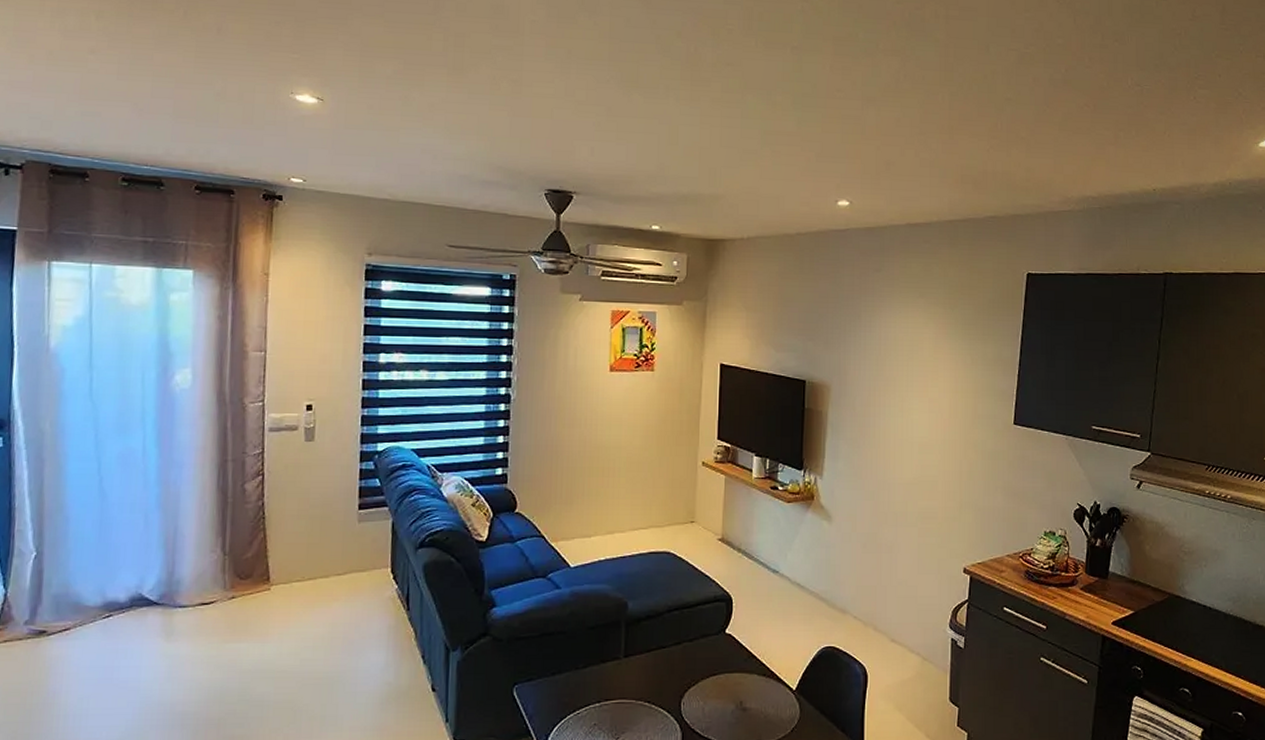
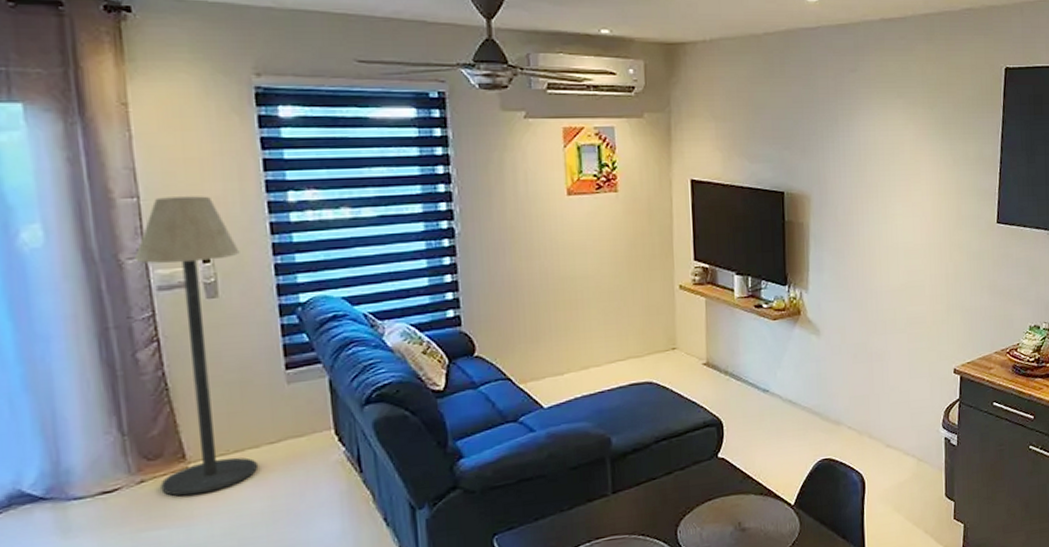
floor lamp: none [246,353,336,614] -> present [135,196,257,496]

